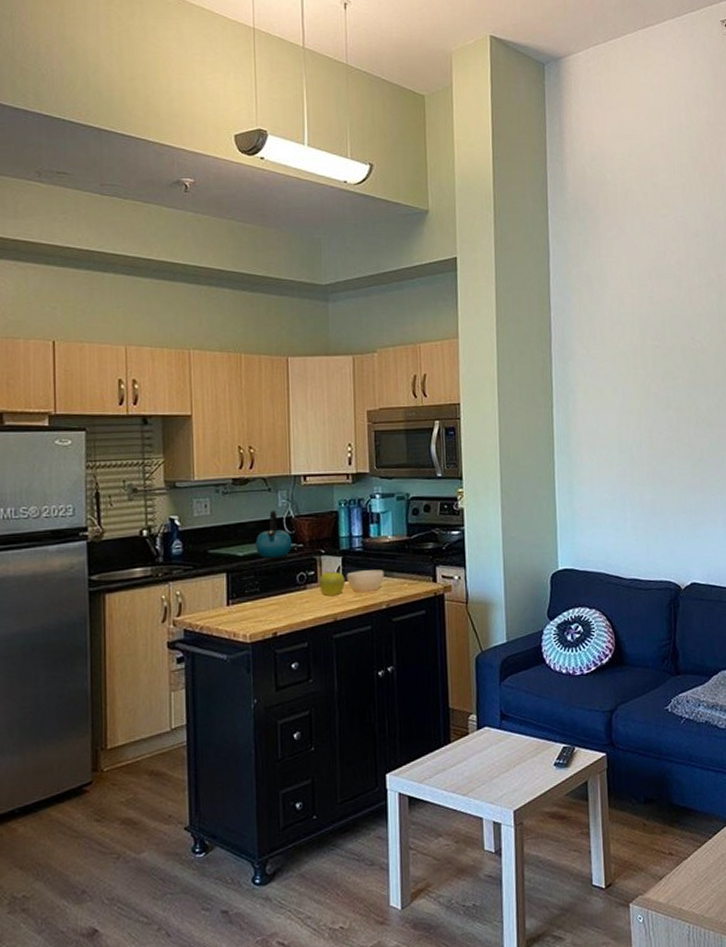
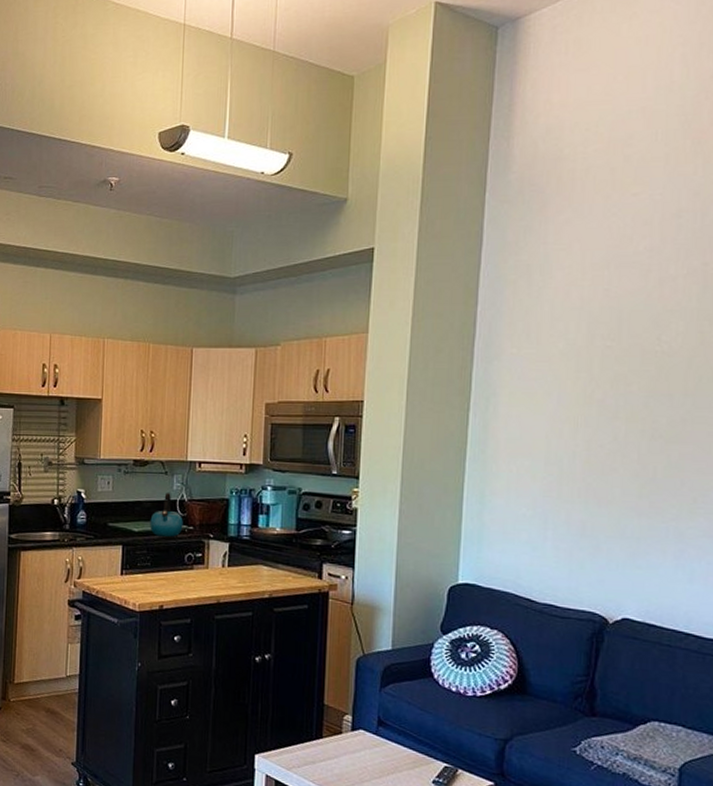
fruit: present [319,571,345,597] -> none [206,555,231,580]
bowl: present [346,569,385,594] -> none [232,558,270,581]

